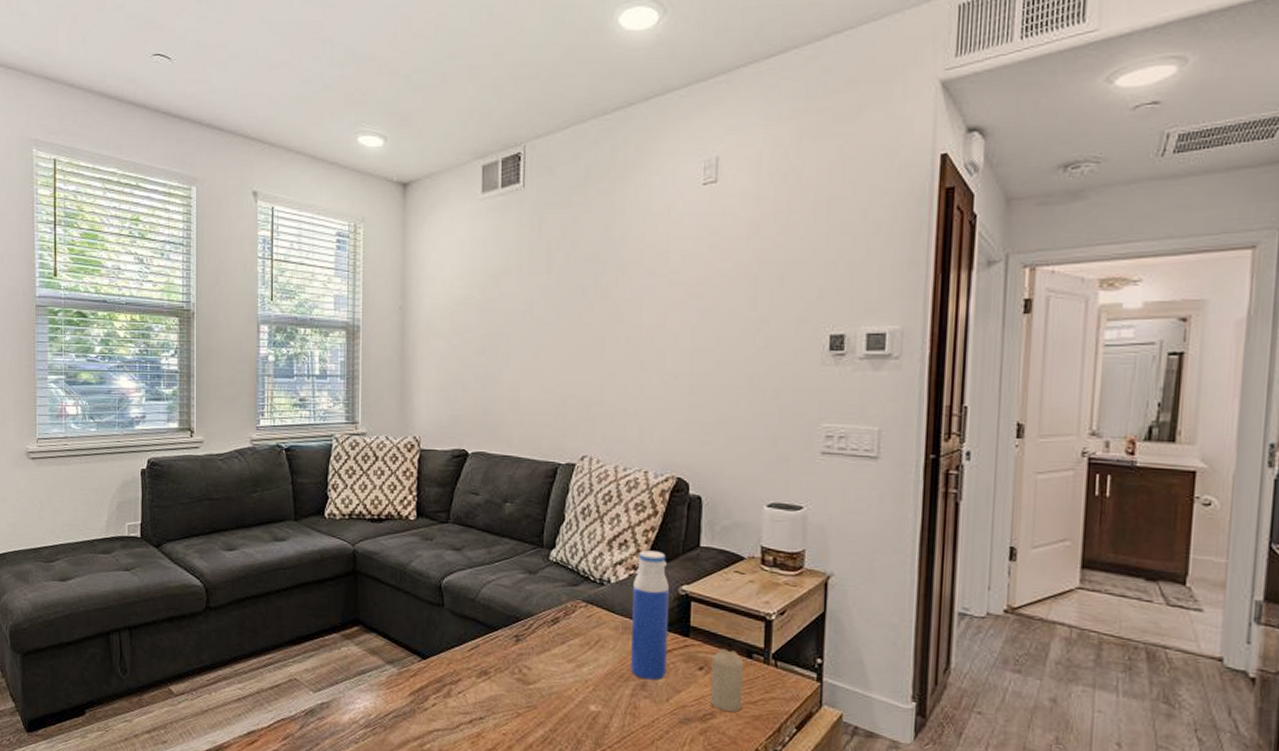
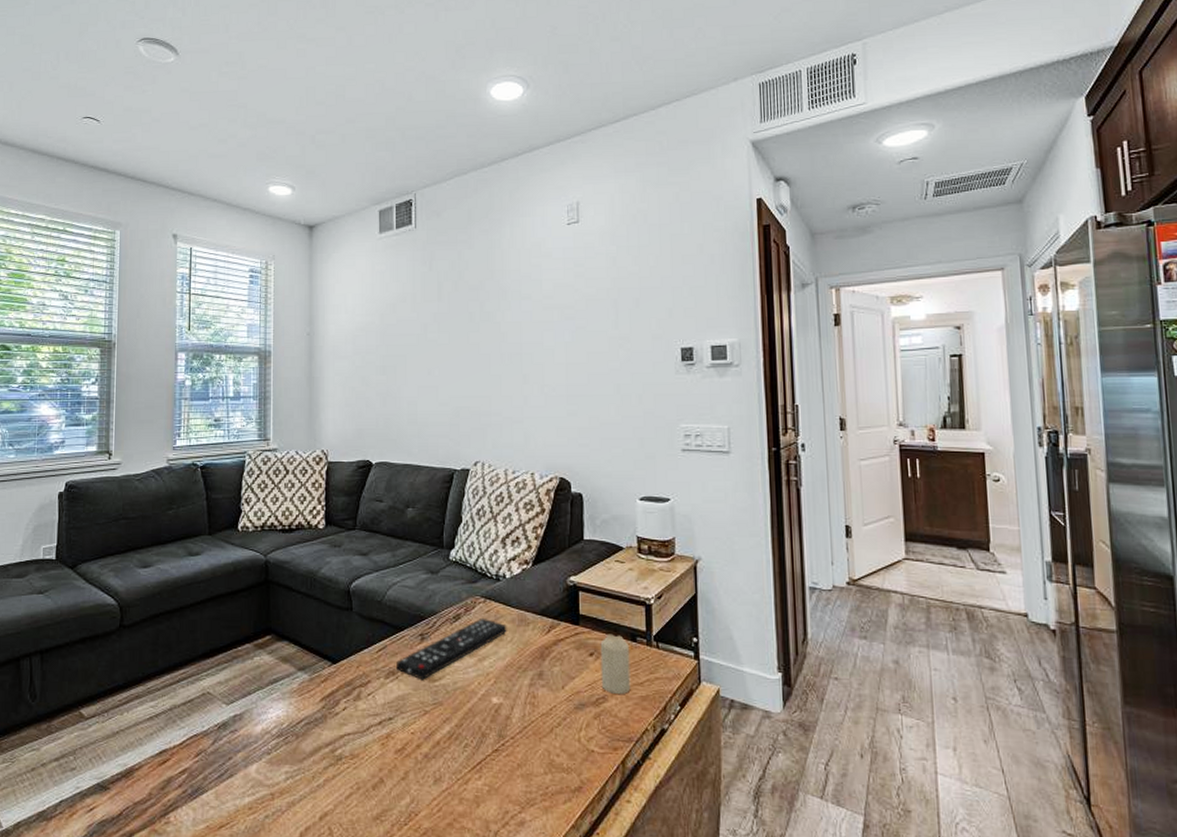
remote control: none [489,624,609,683] -> present [396,619,507,680]
water bottle: present [631,550,669,681] -> none [527,546,560,669]

